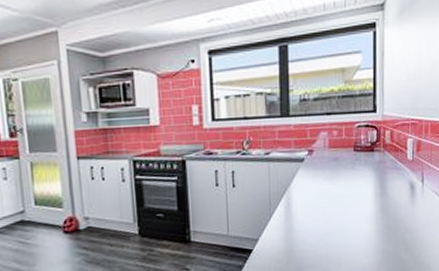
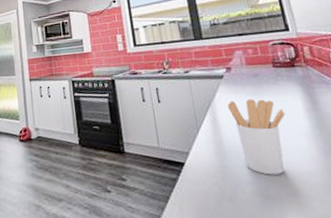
utensil holder: none [304,183,356,258] -> present [228,99,286,175]

